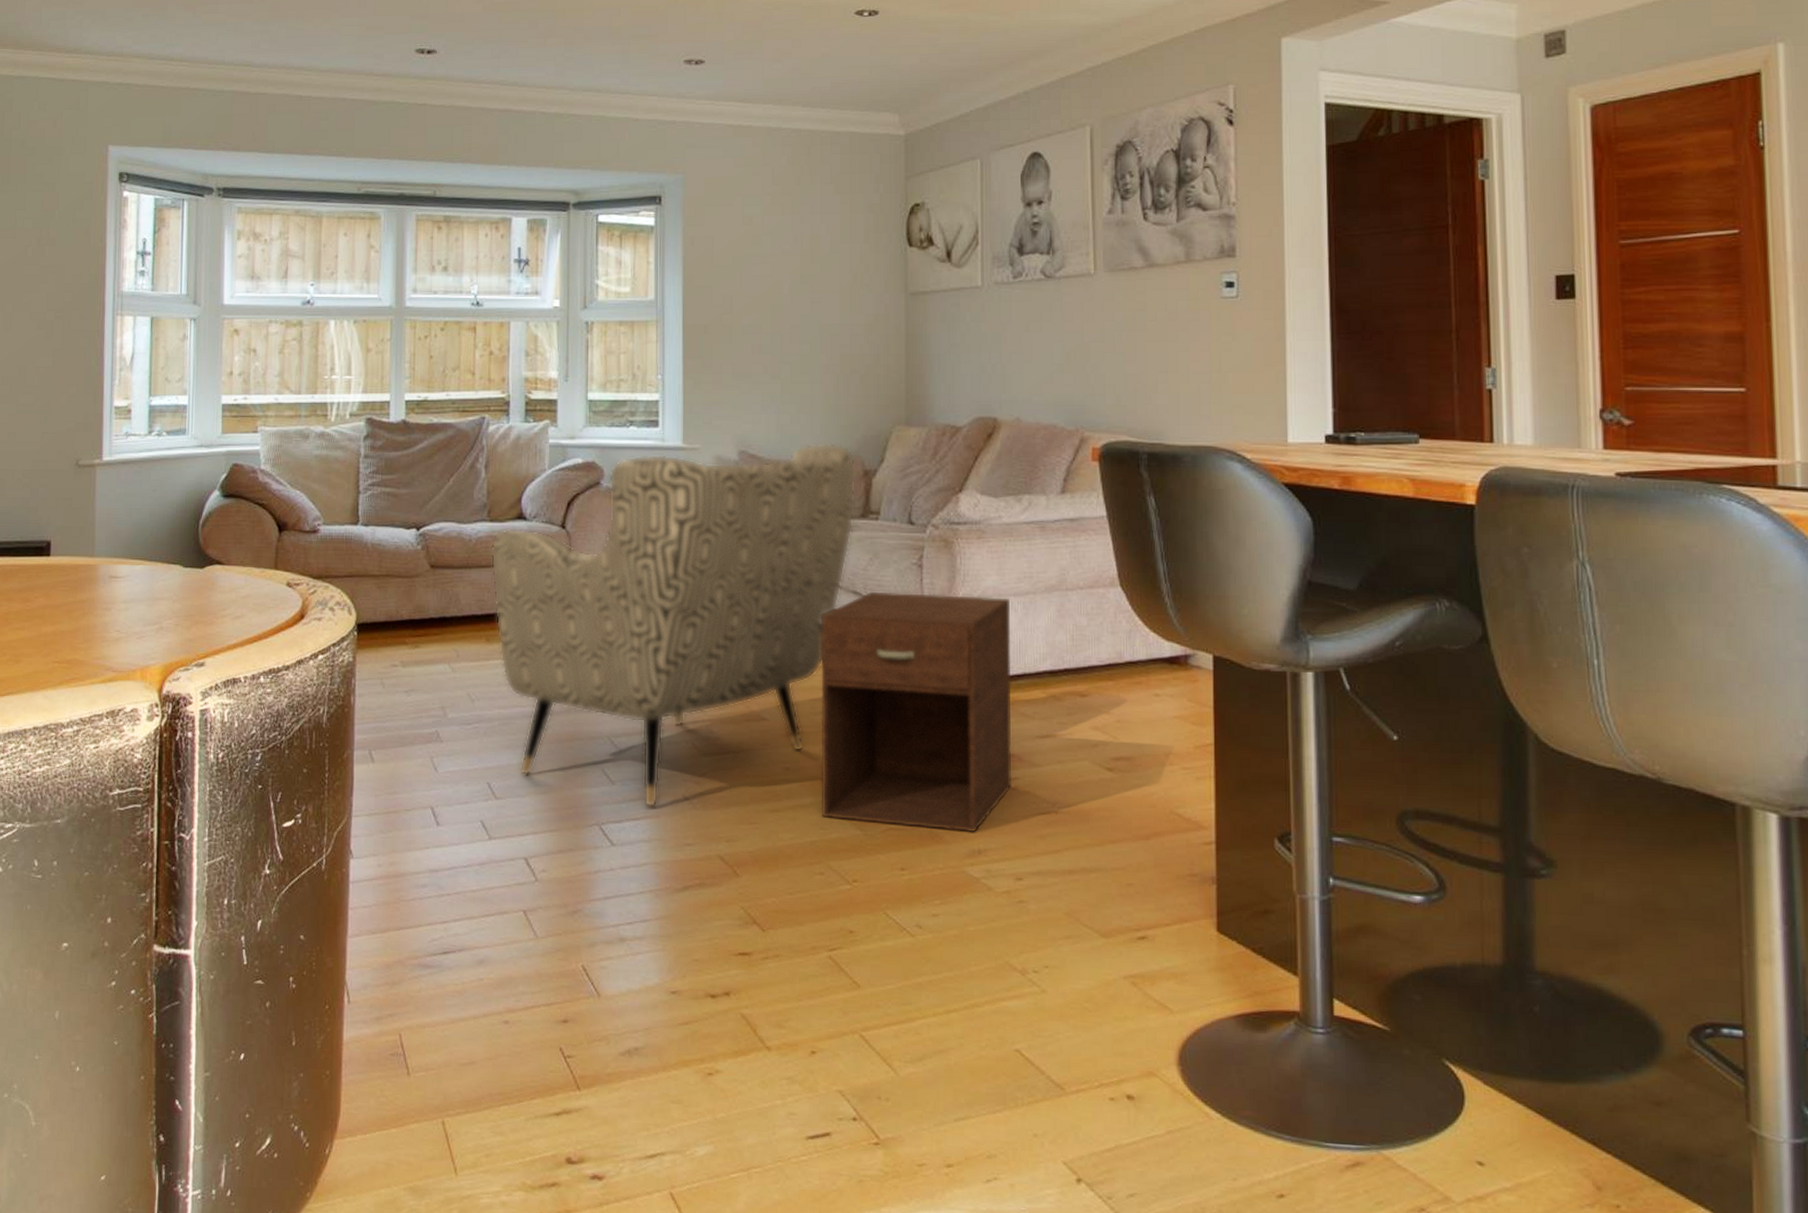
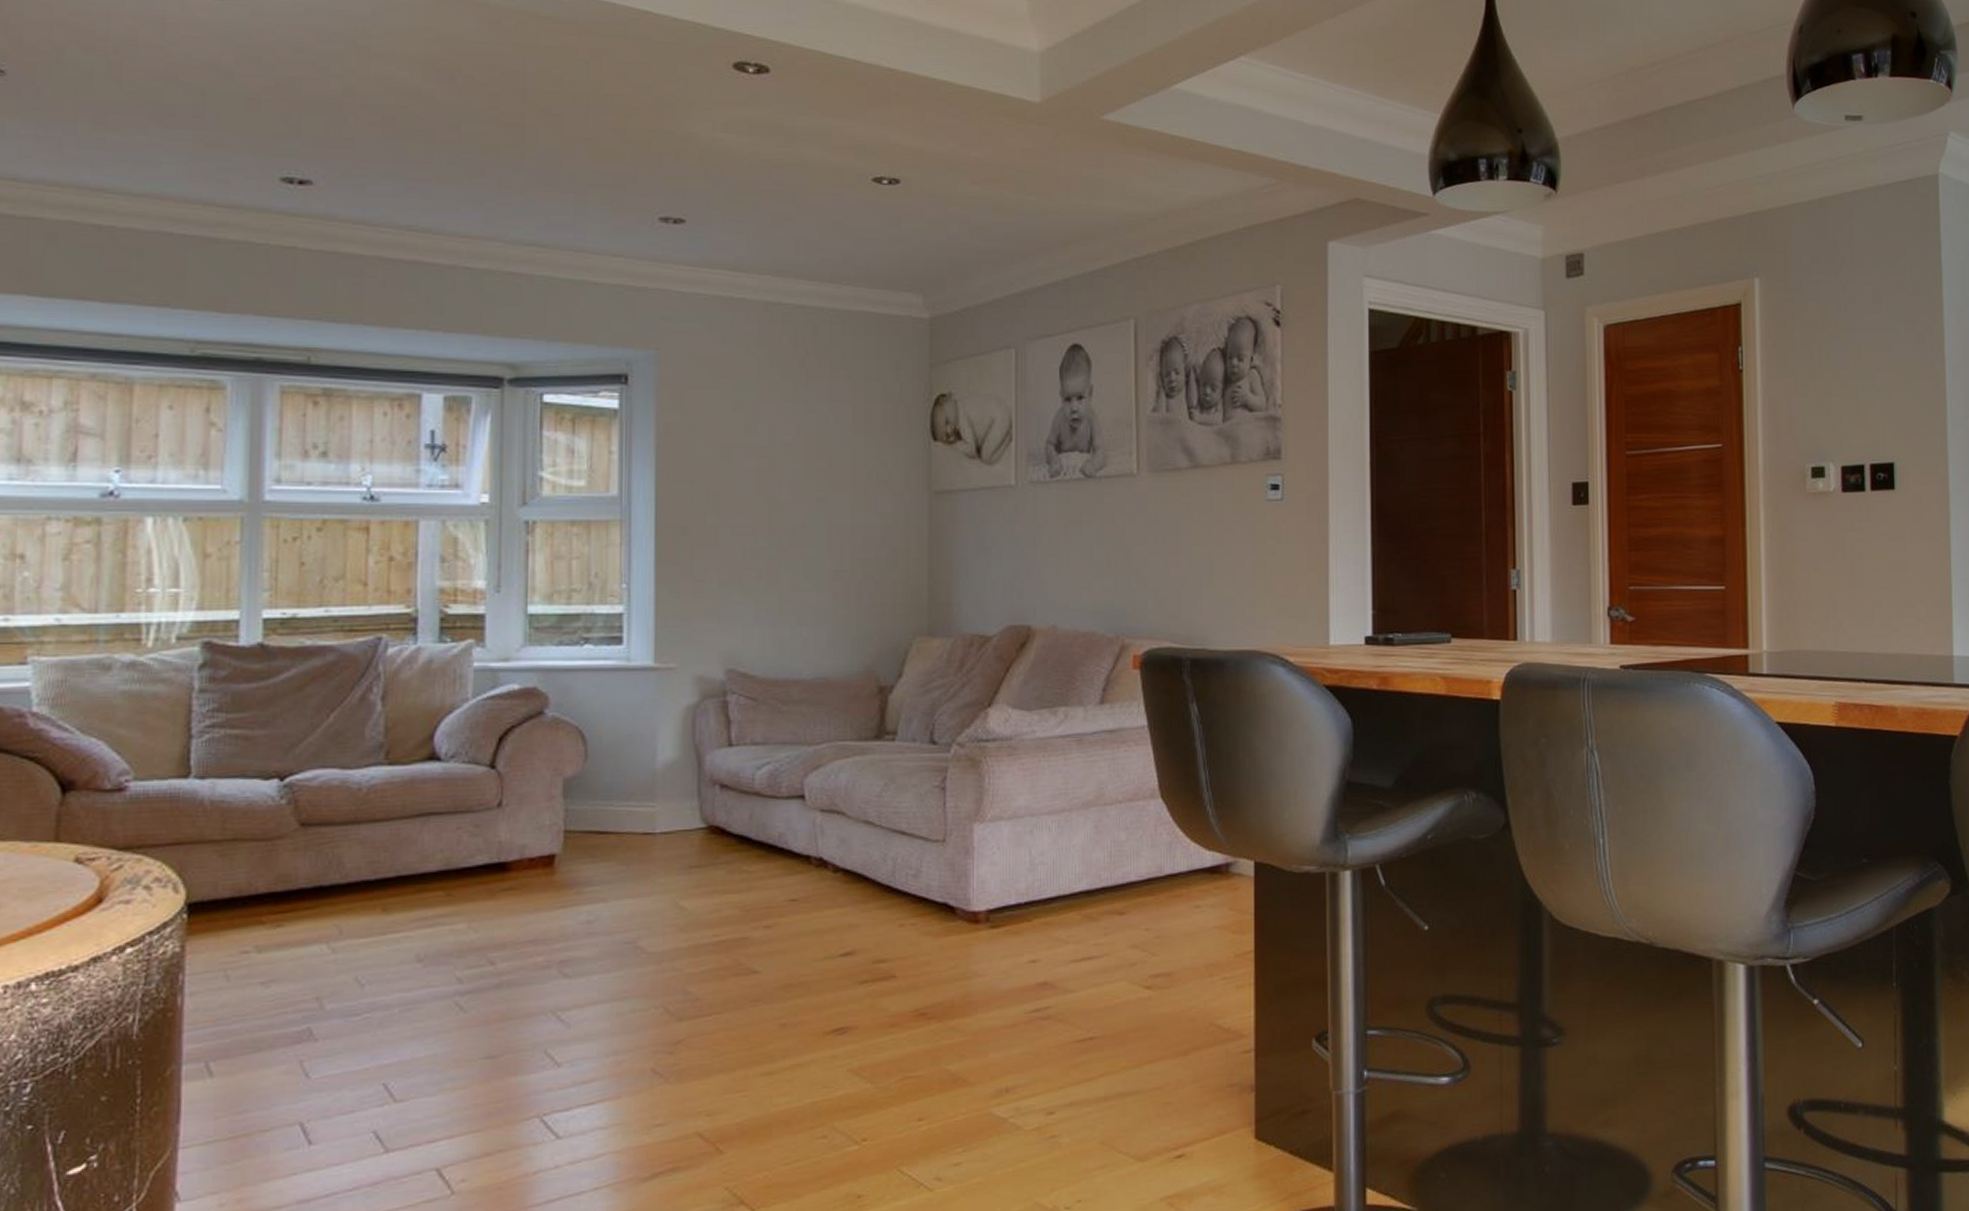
armchair: present [490,442,856,808] -> none [388,657,870,1089]
nightstand: present [820,591,1011,833] -> none [824,817,1043,1074]

